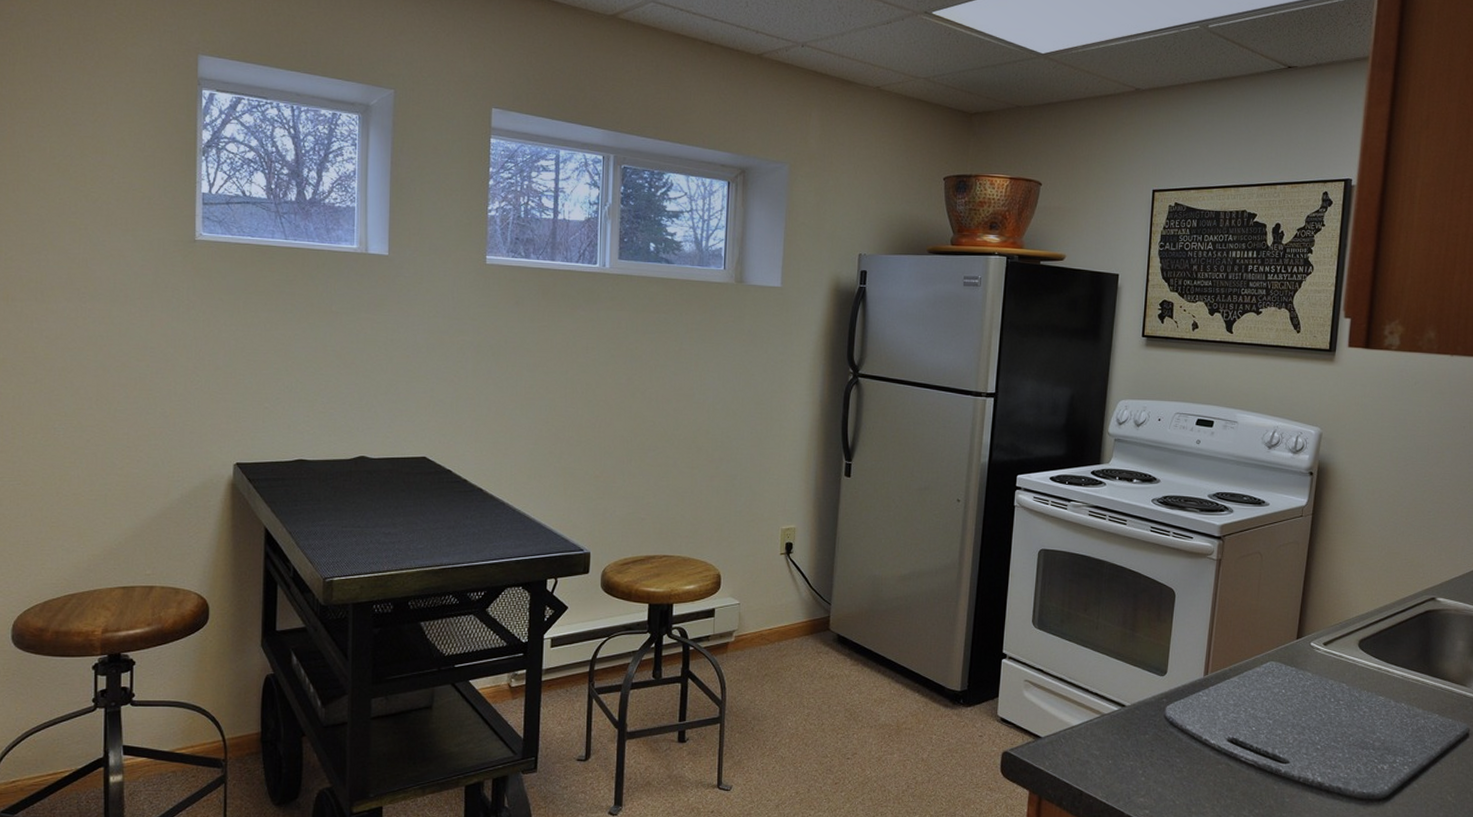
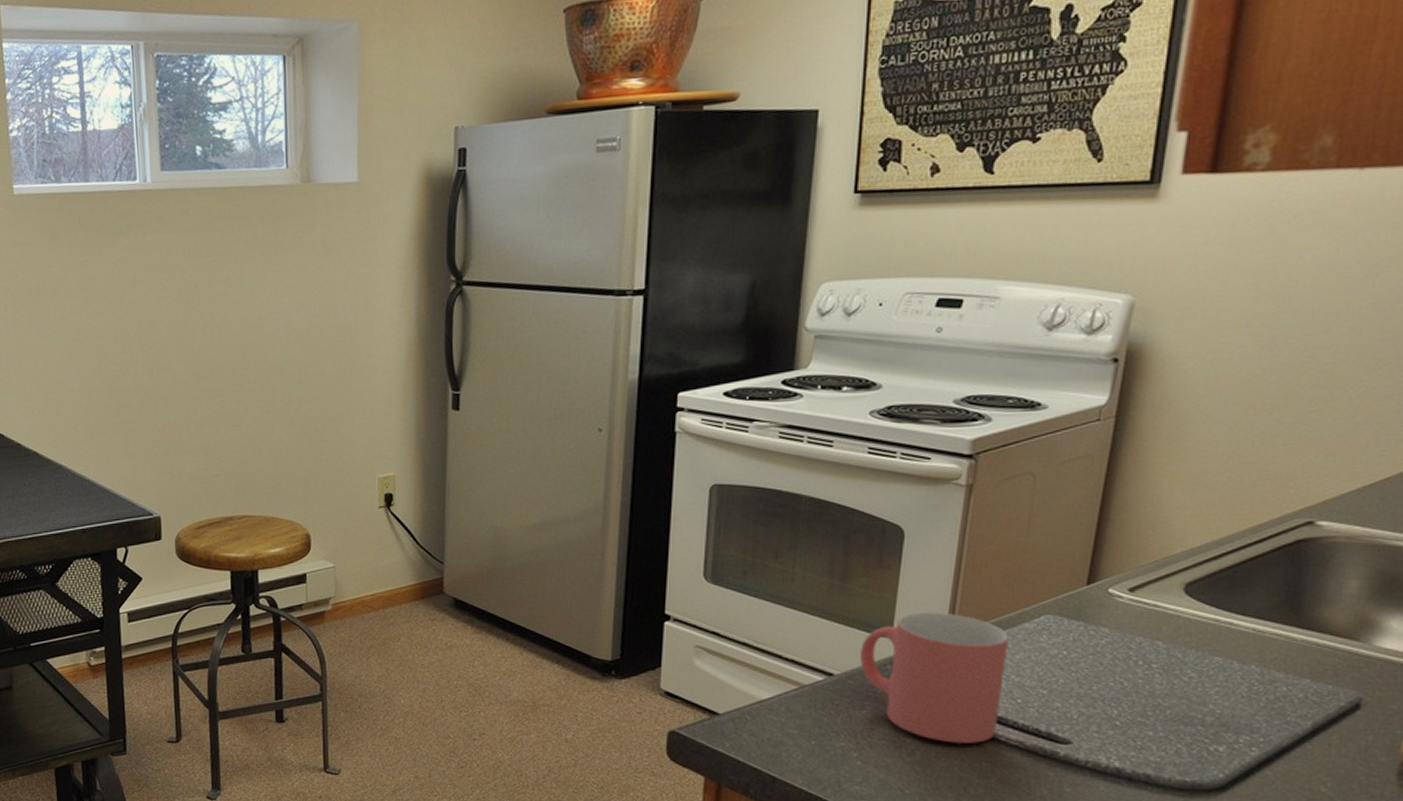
mug: none [1144,657,1246,762] -> present [860,612,1009,743]

